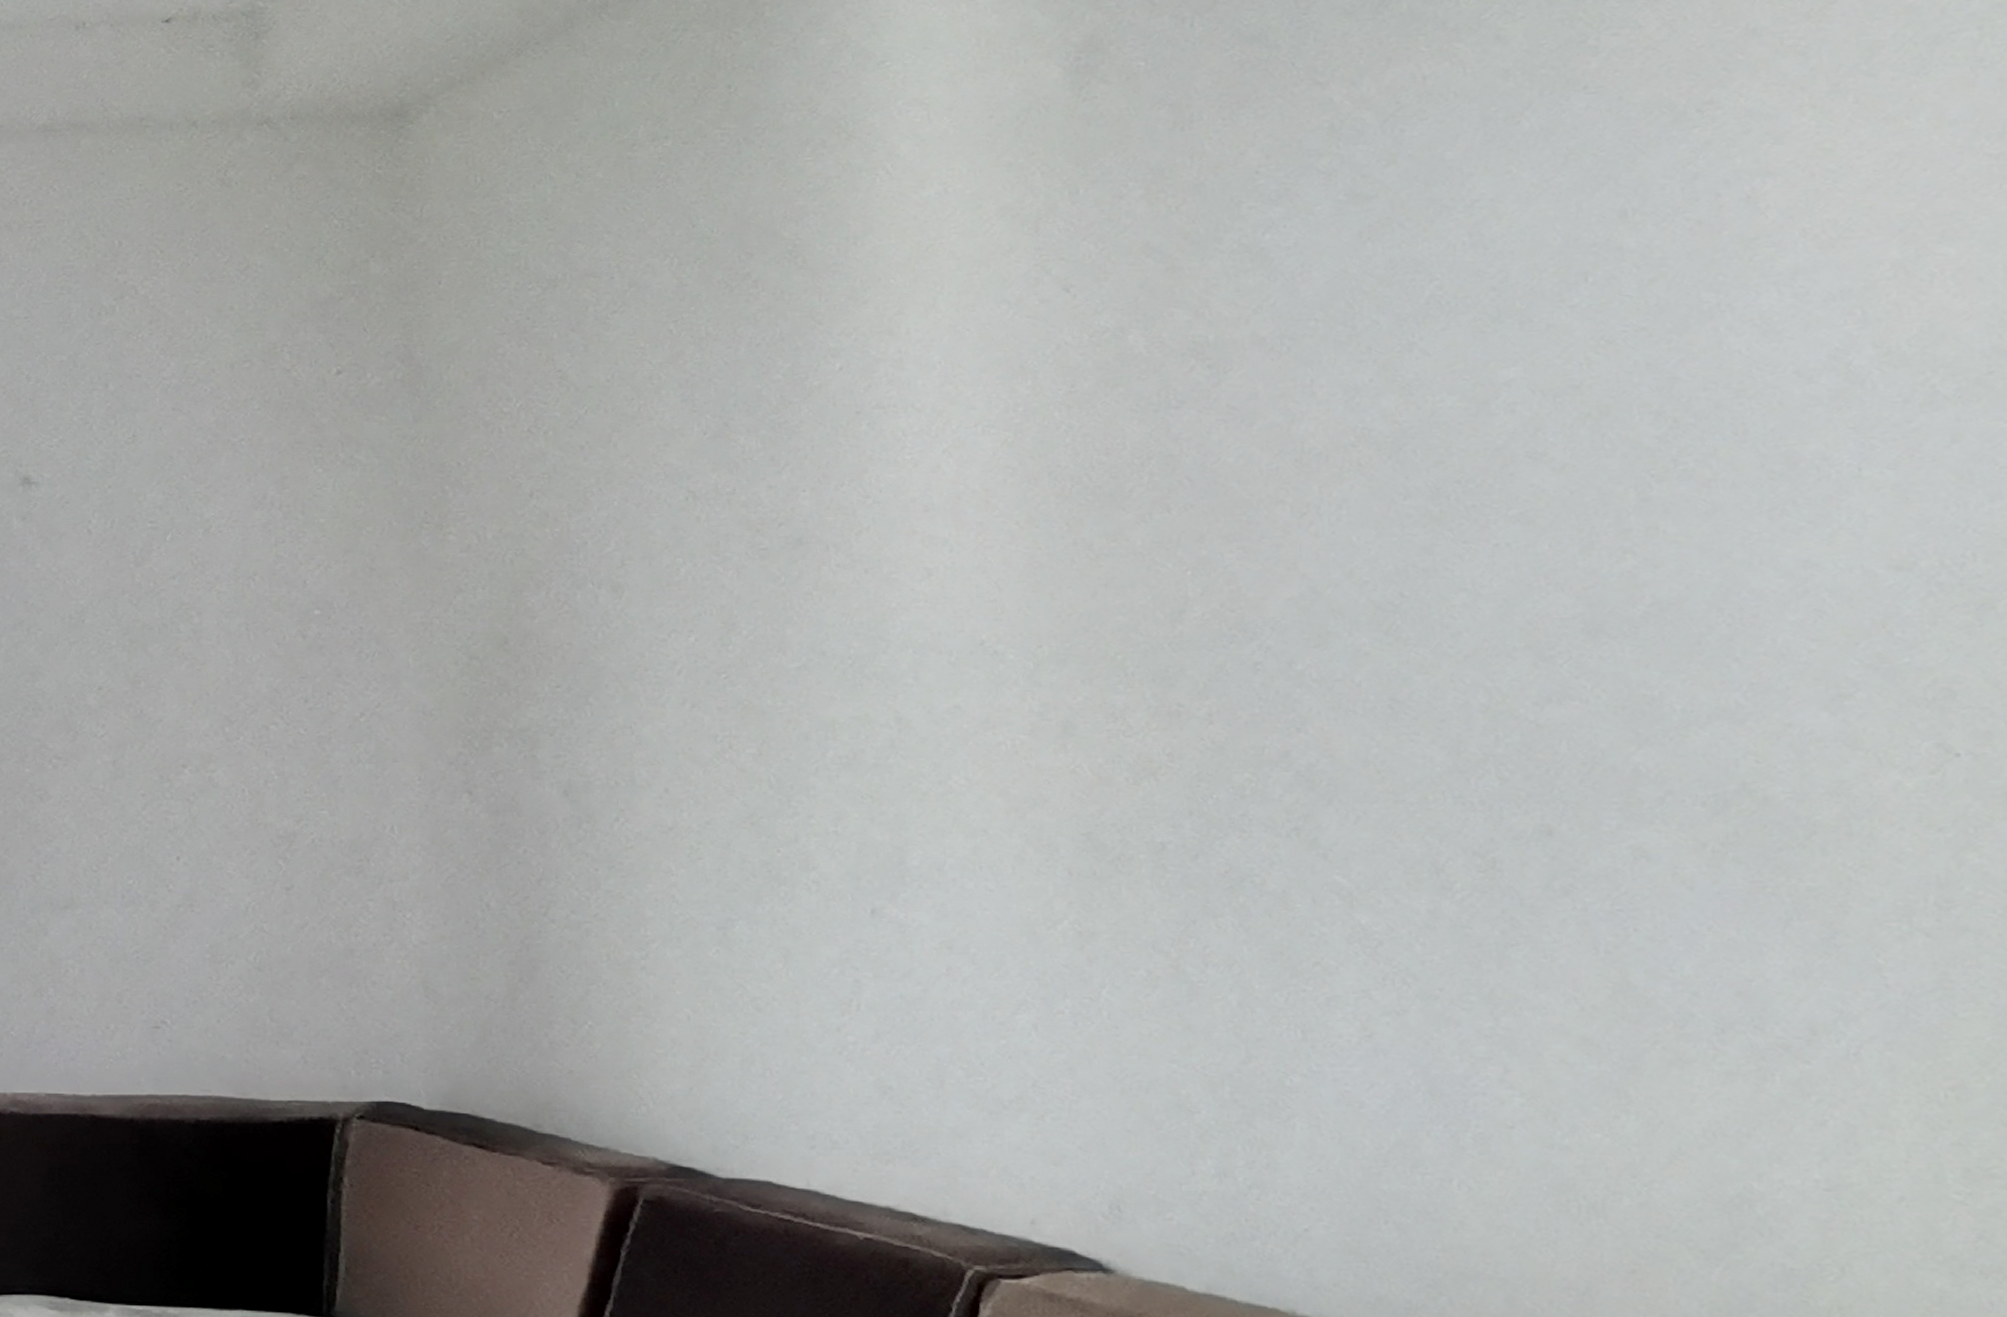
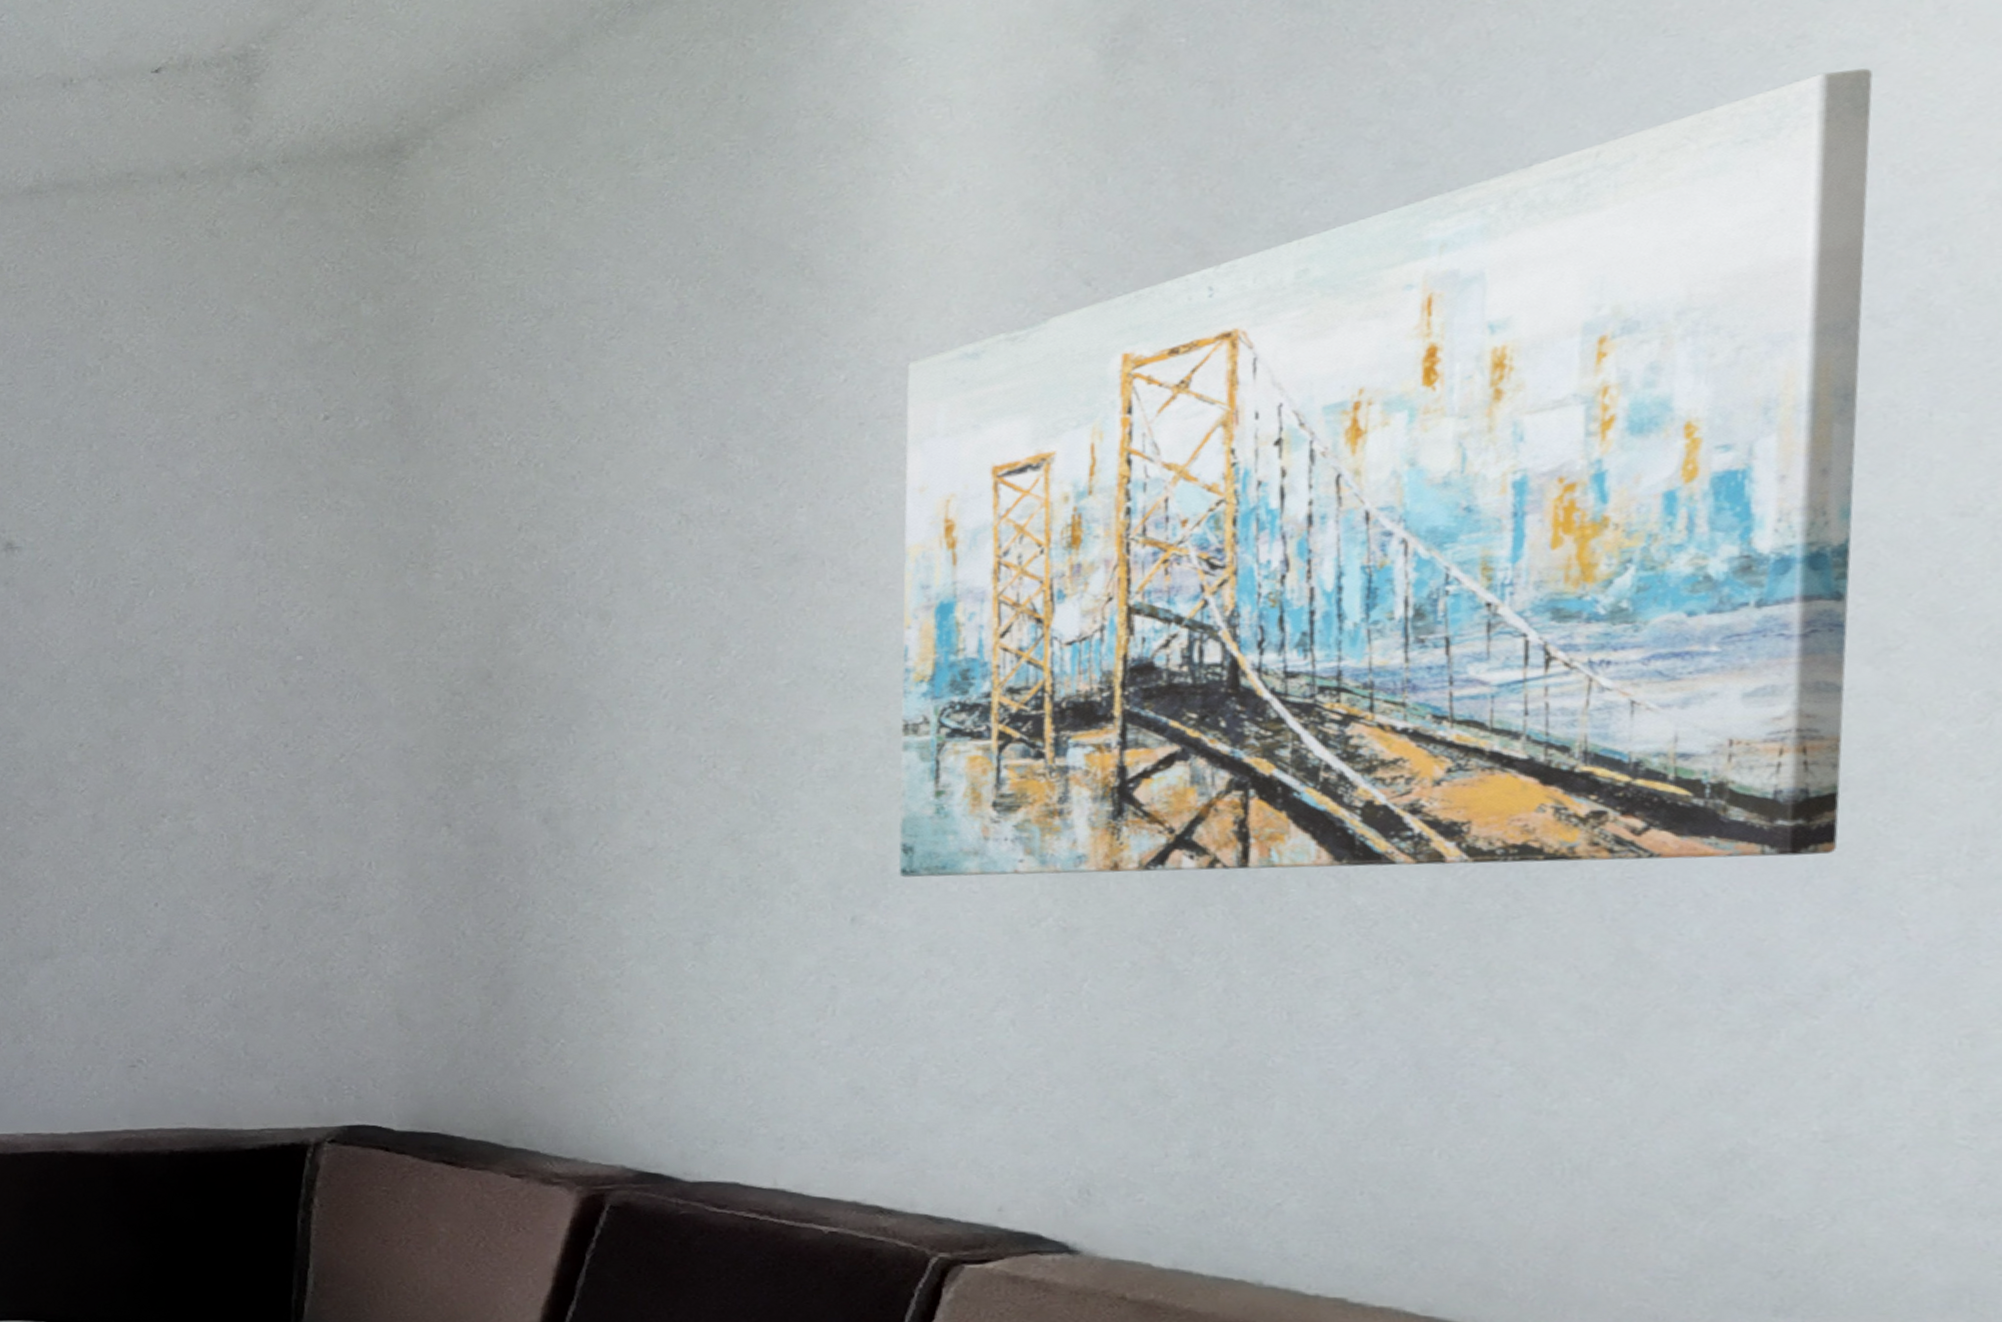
wall art: none [899,136,1812,897] -> present [898,68,1873,878]

